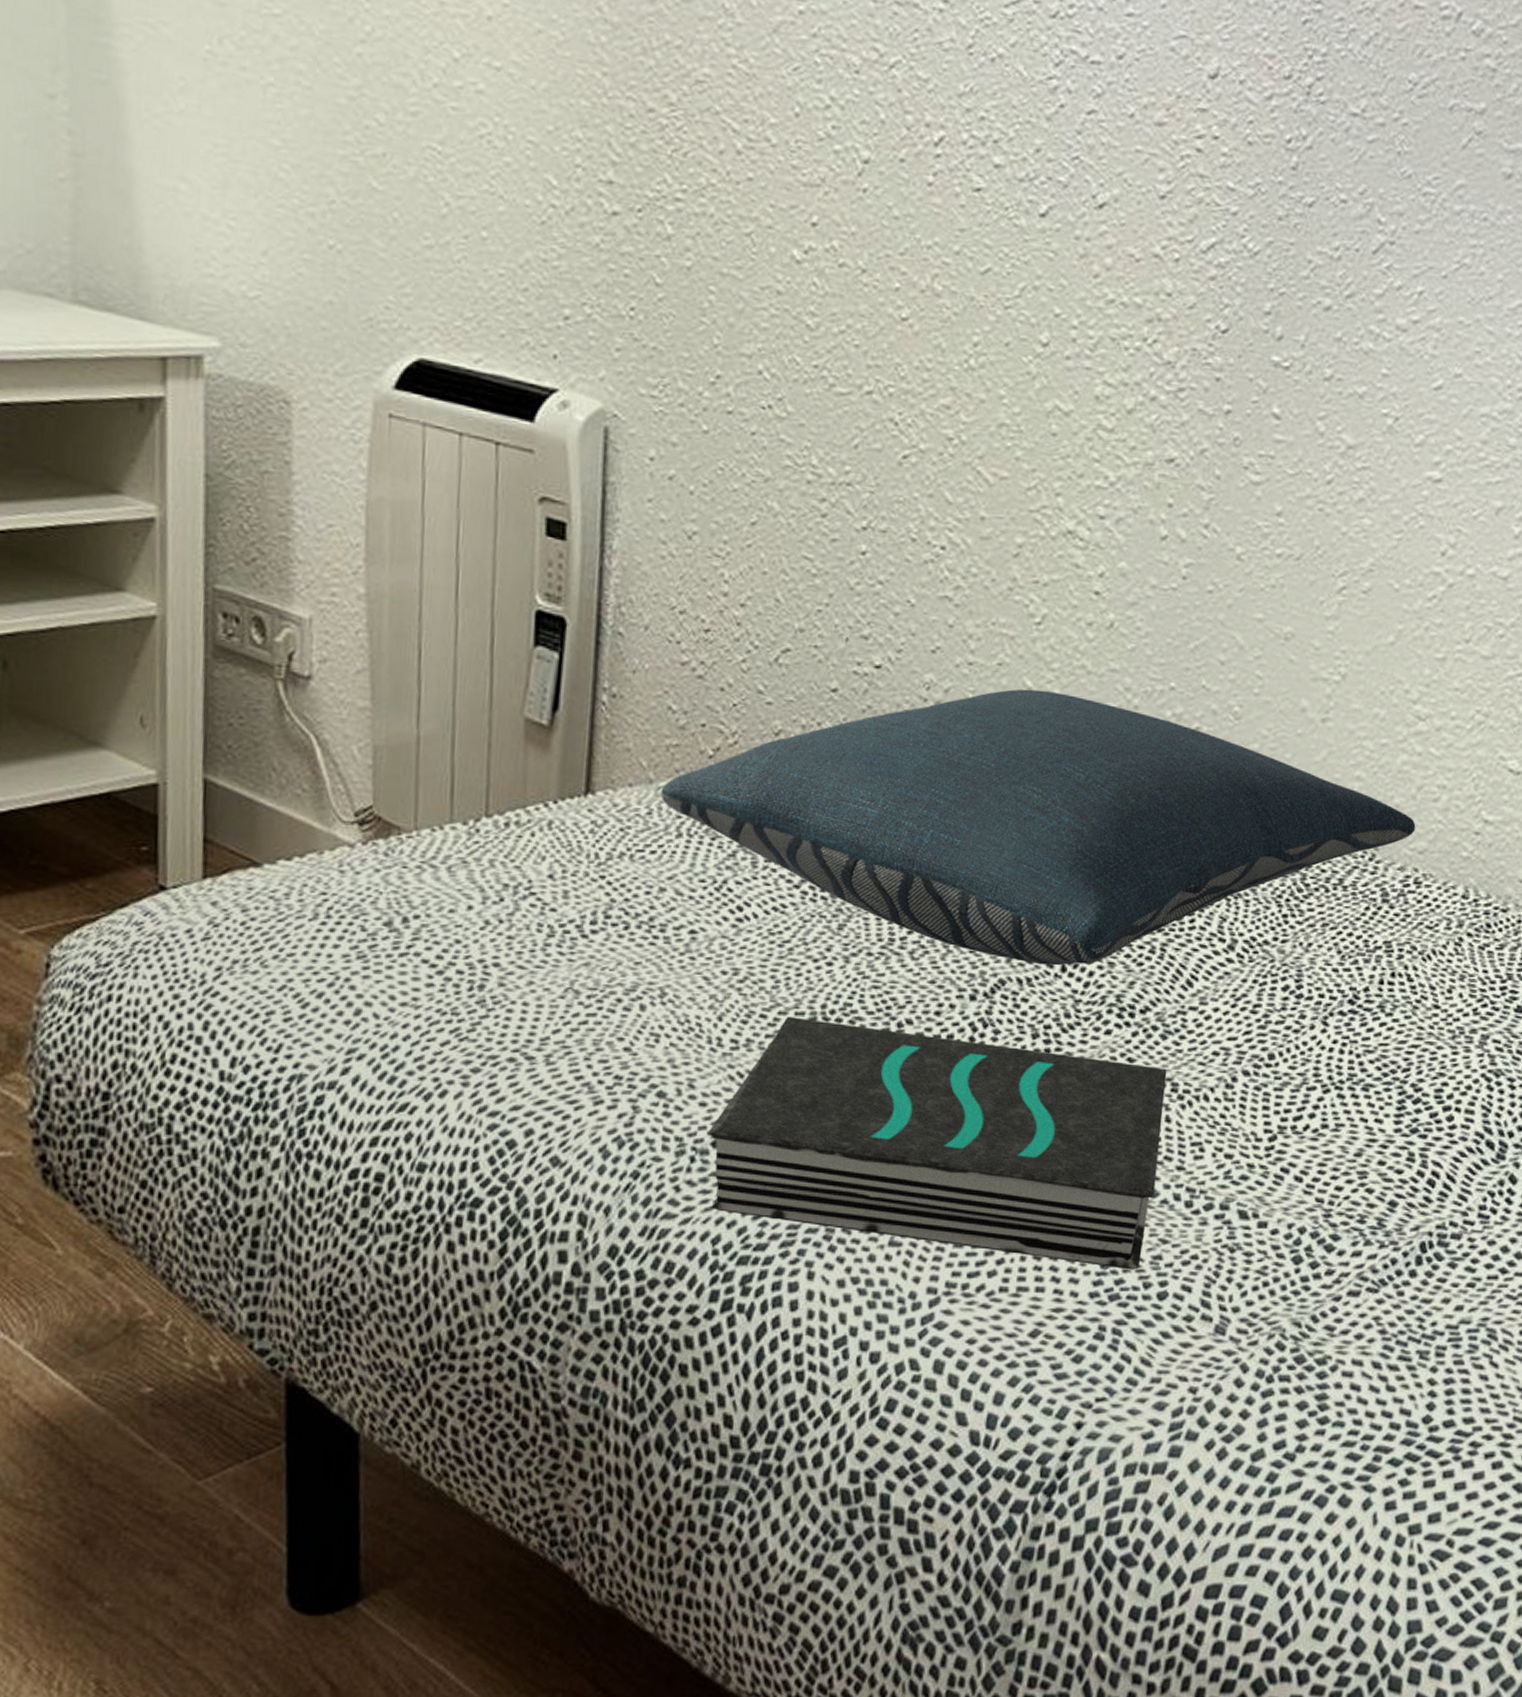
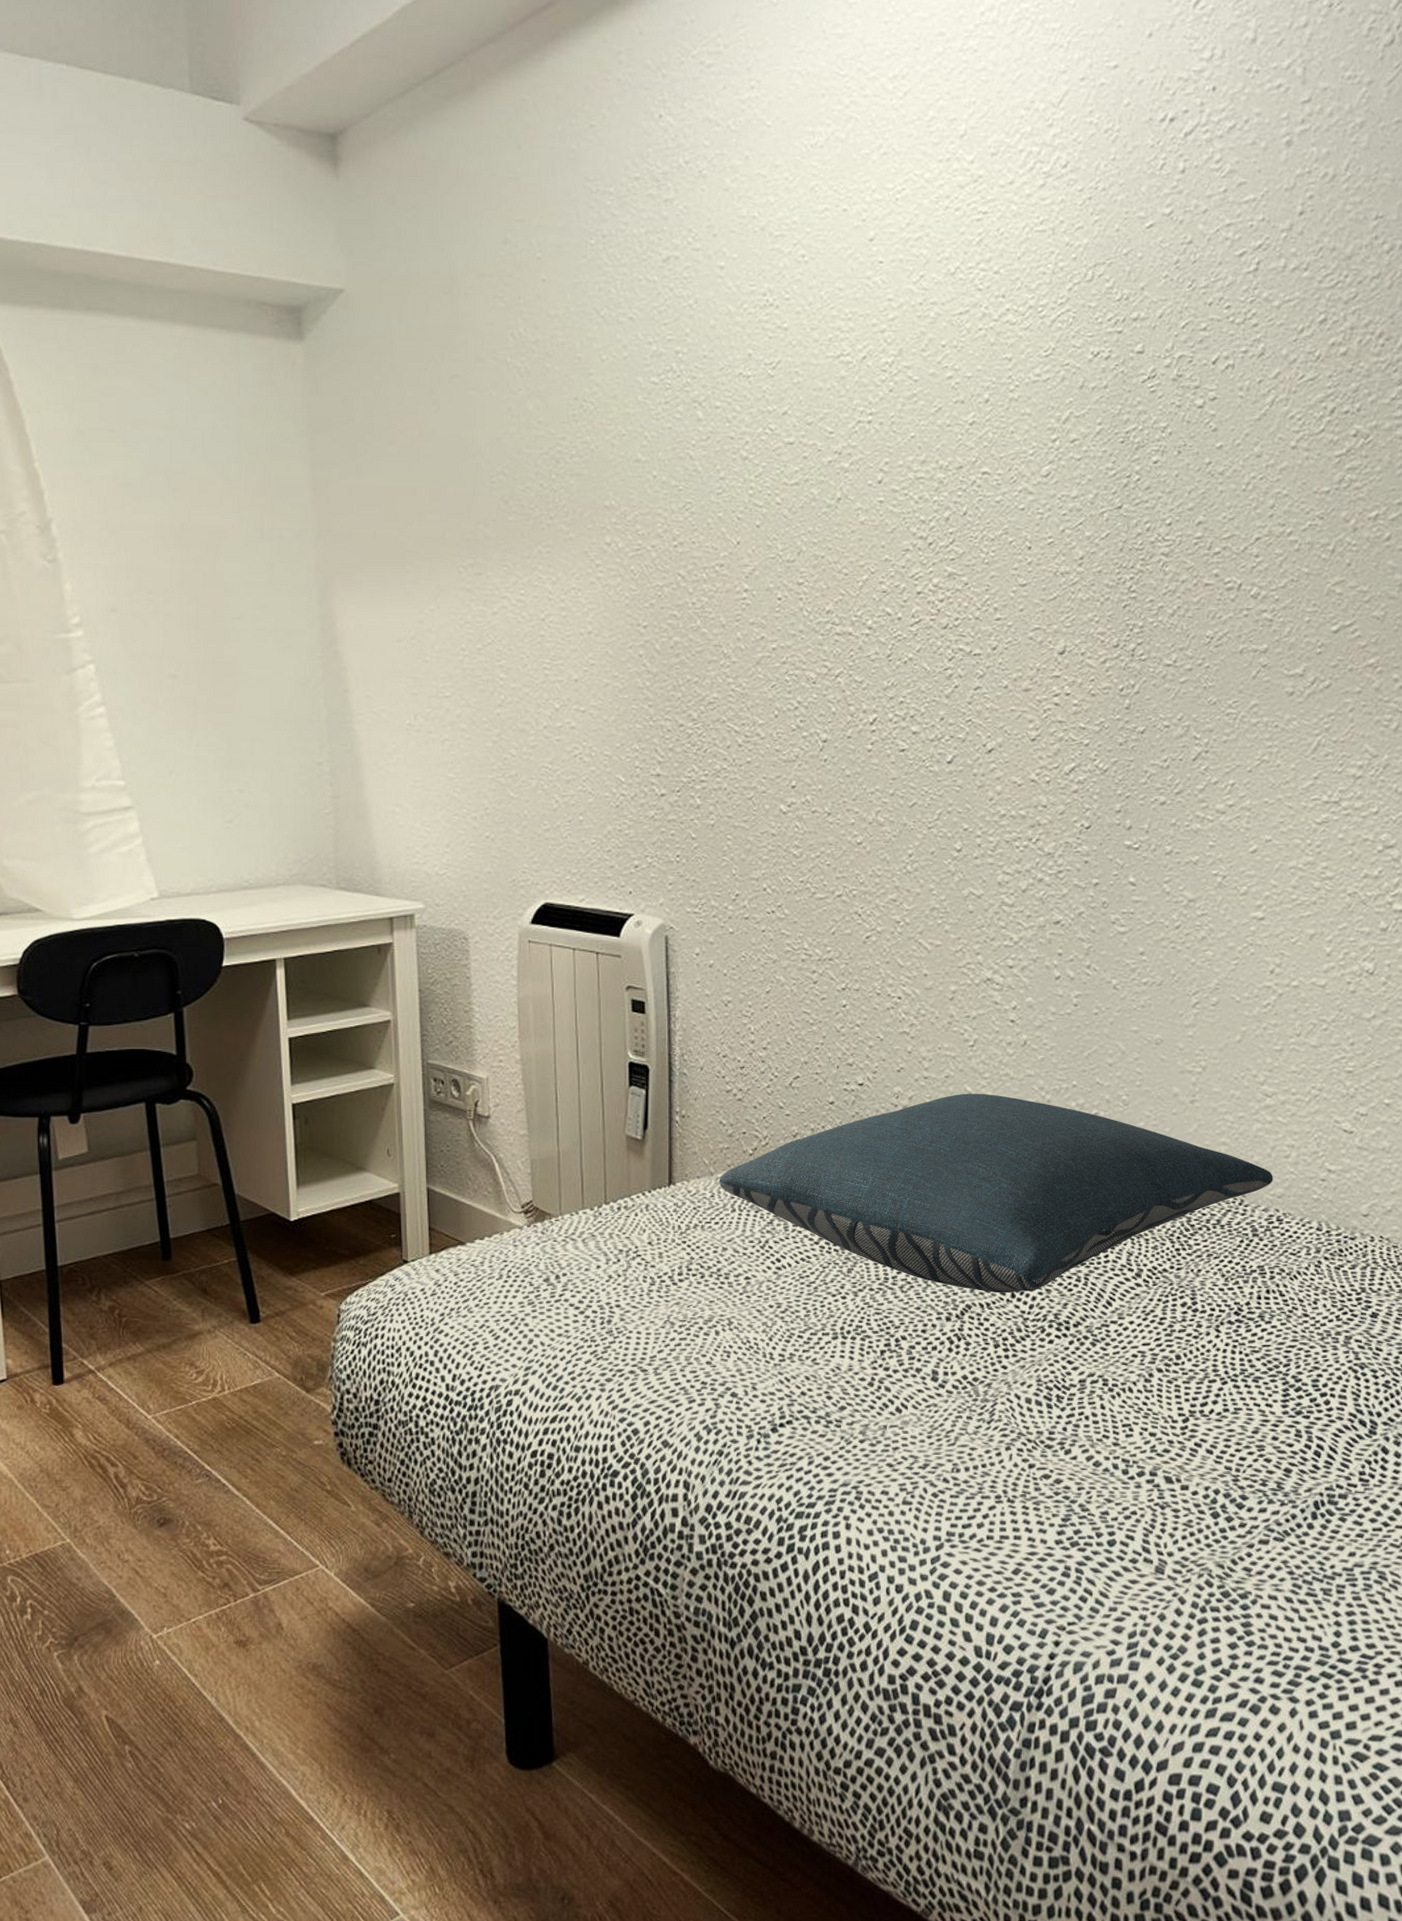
book: present [708,1017,1167,1270] -> none [768,1337,1099,1523]

